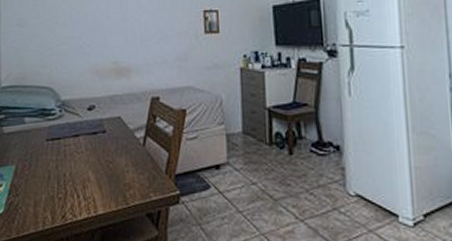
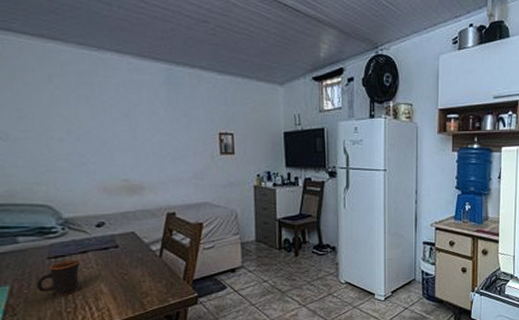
mug: none [36,144,73,181] -> present [36,260,81,296]

